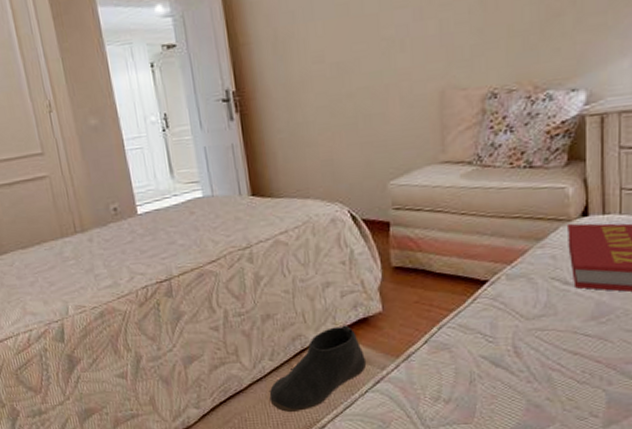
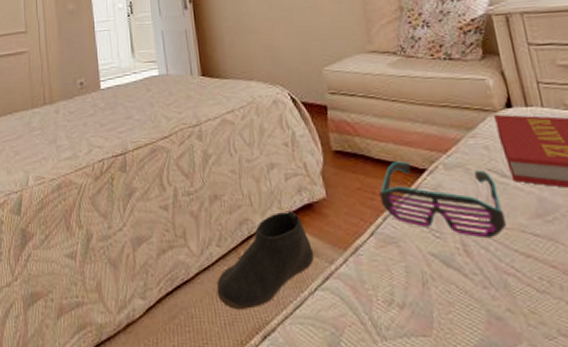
glasses: none [437,274,559,341] -> present [379,161,506,239]

